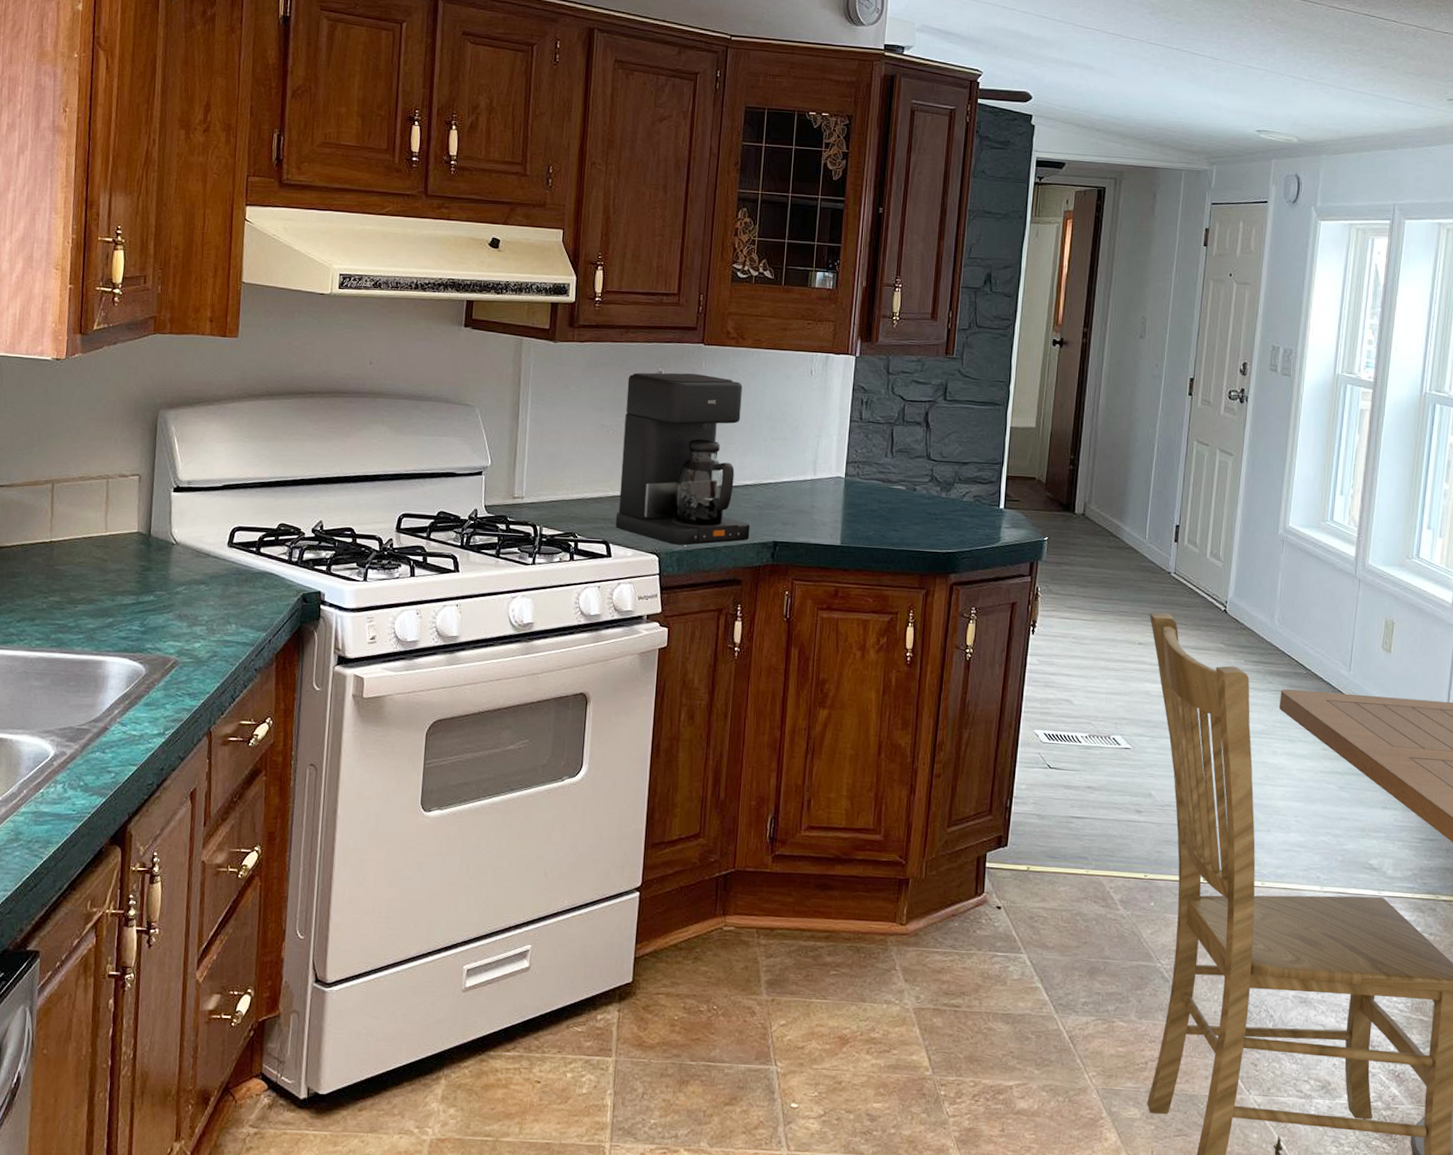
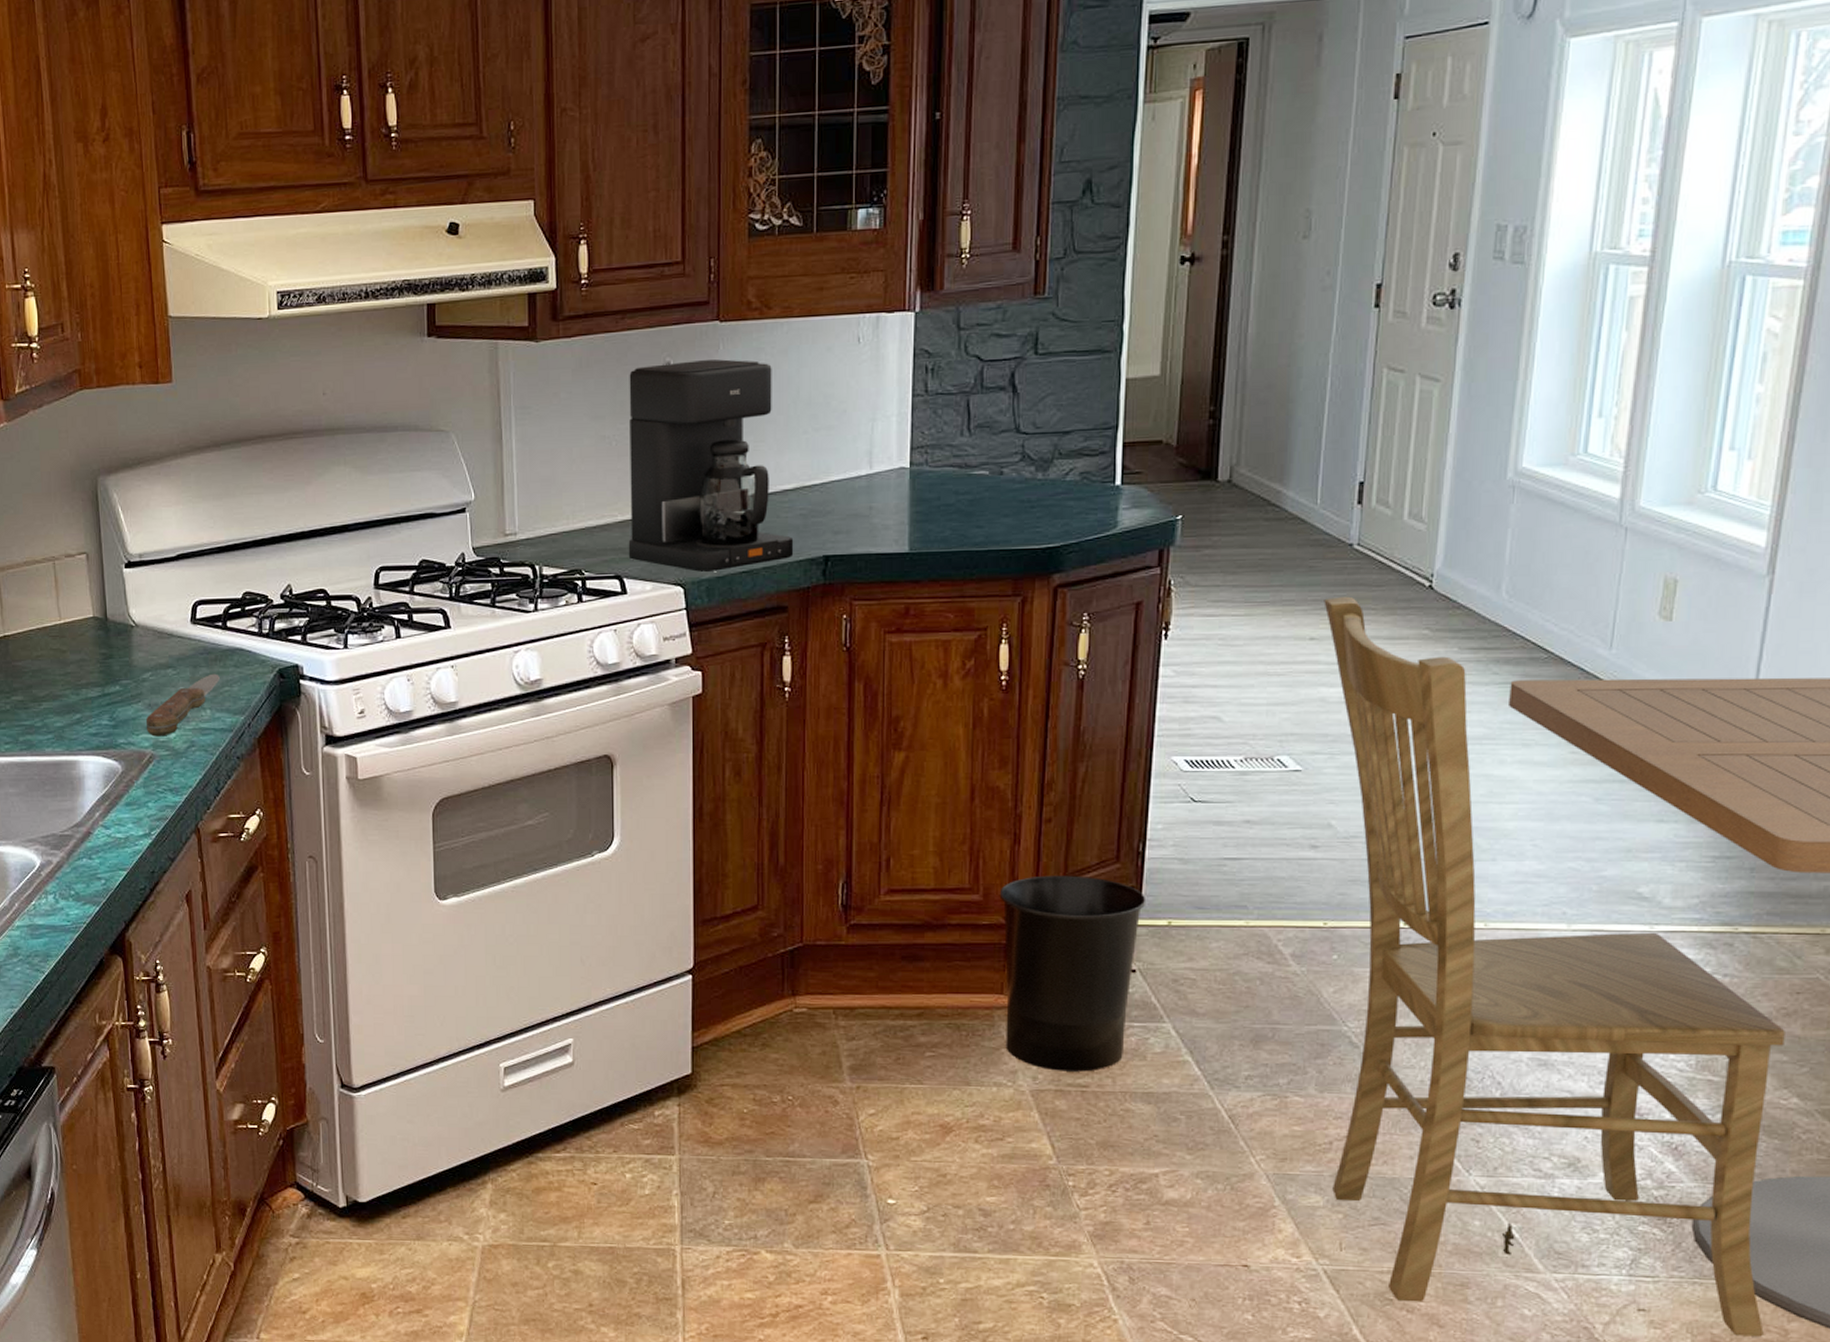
knife: none [174,592,249,645] -> present [146,673,221,737]
waste bin: none [895,822,1011,994] -> present [999,875,1146,1072]

